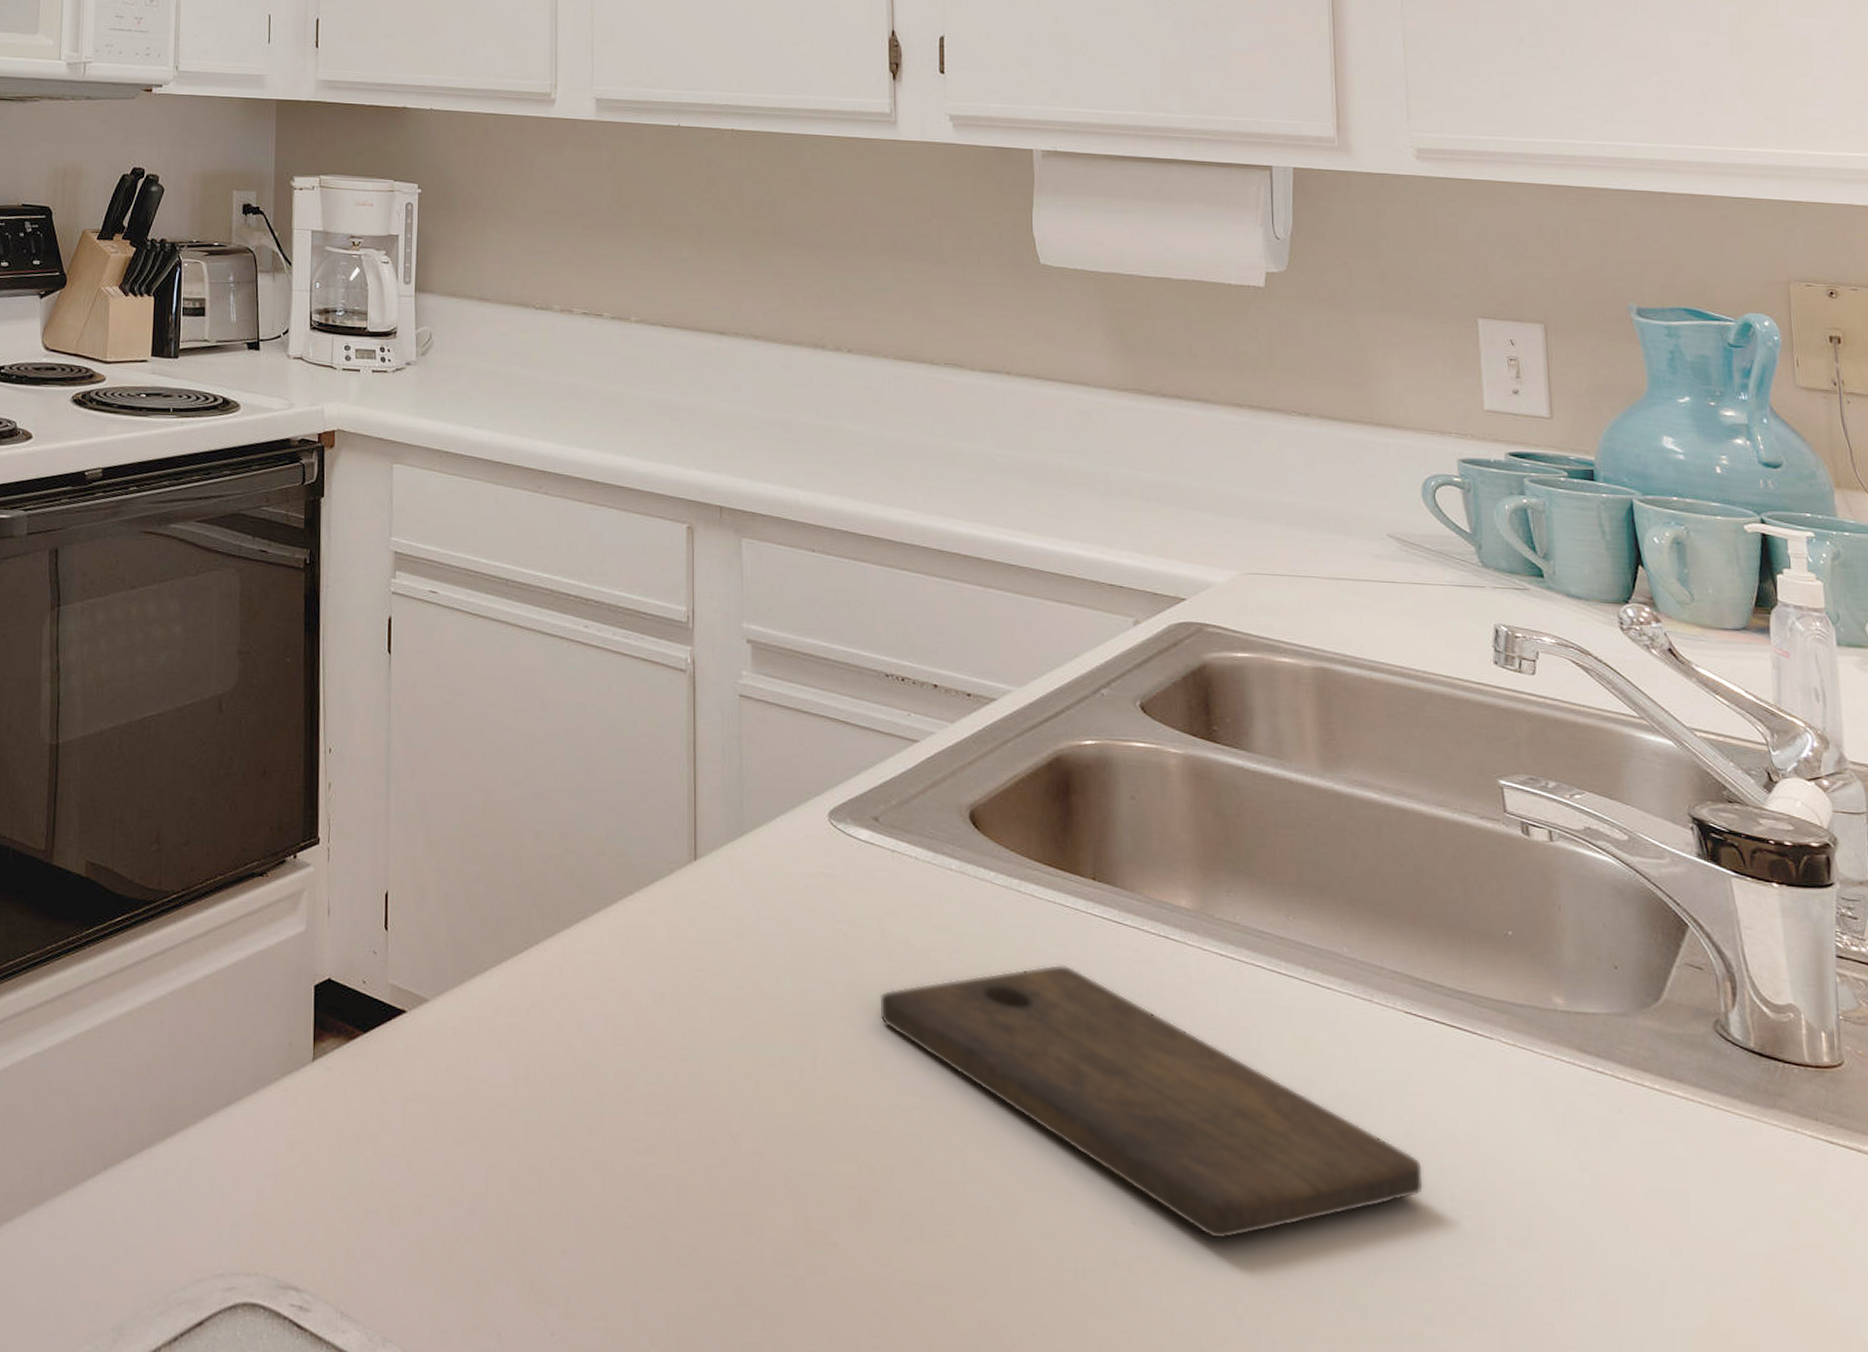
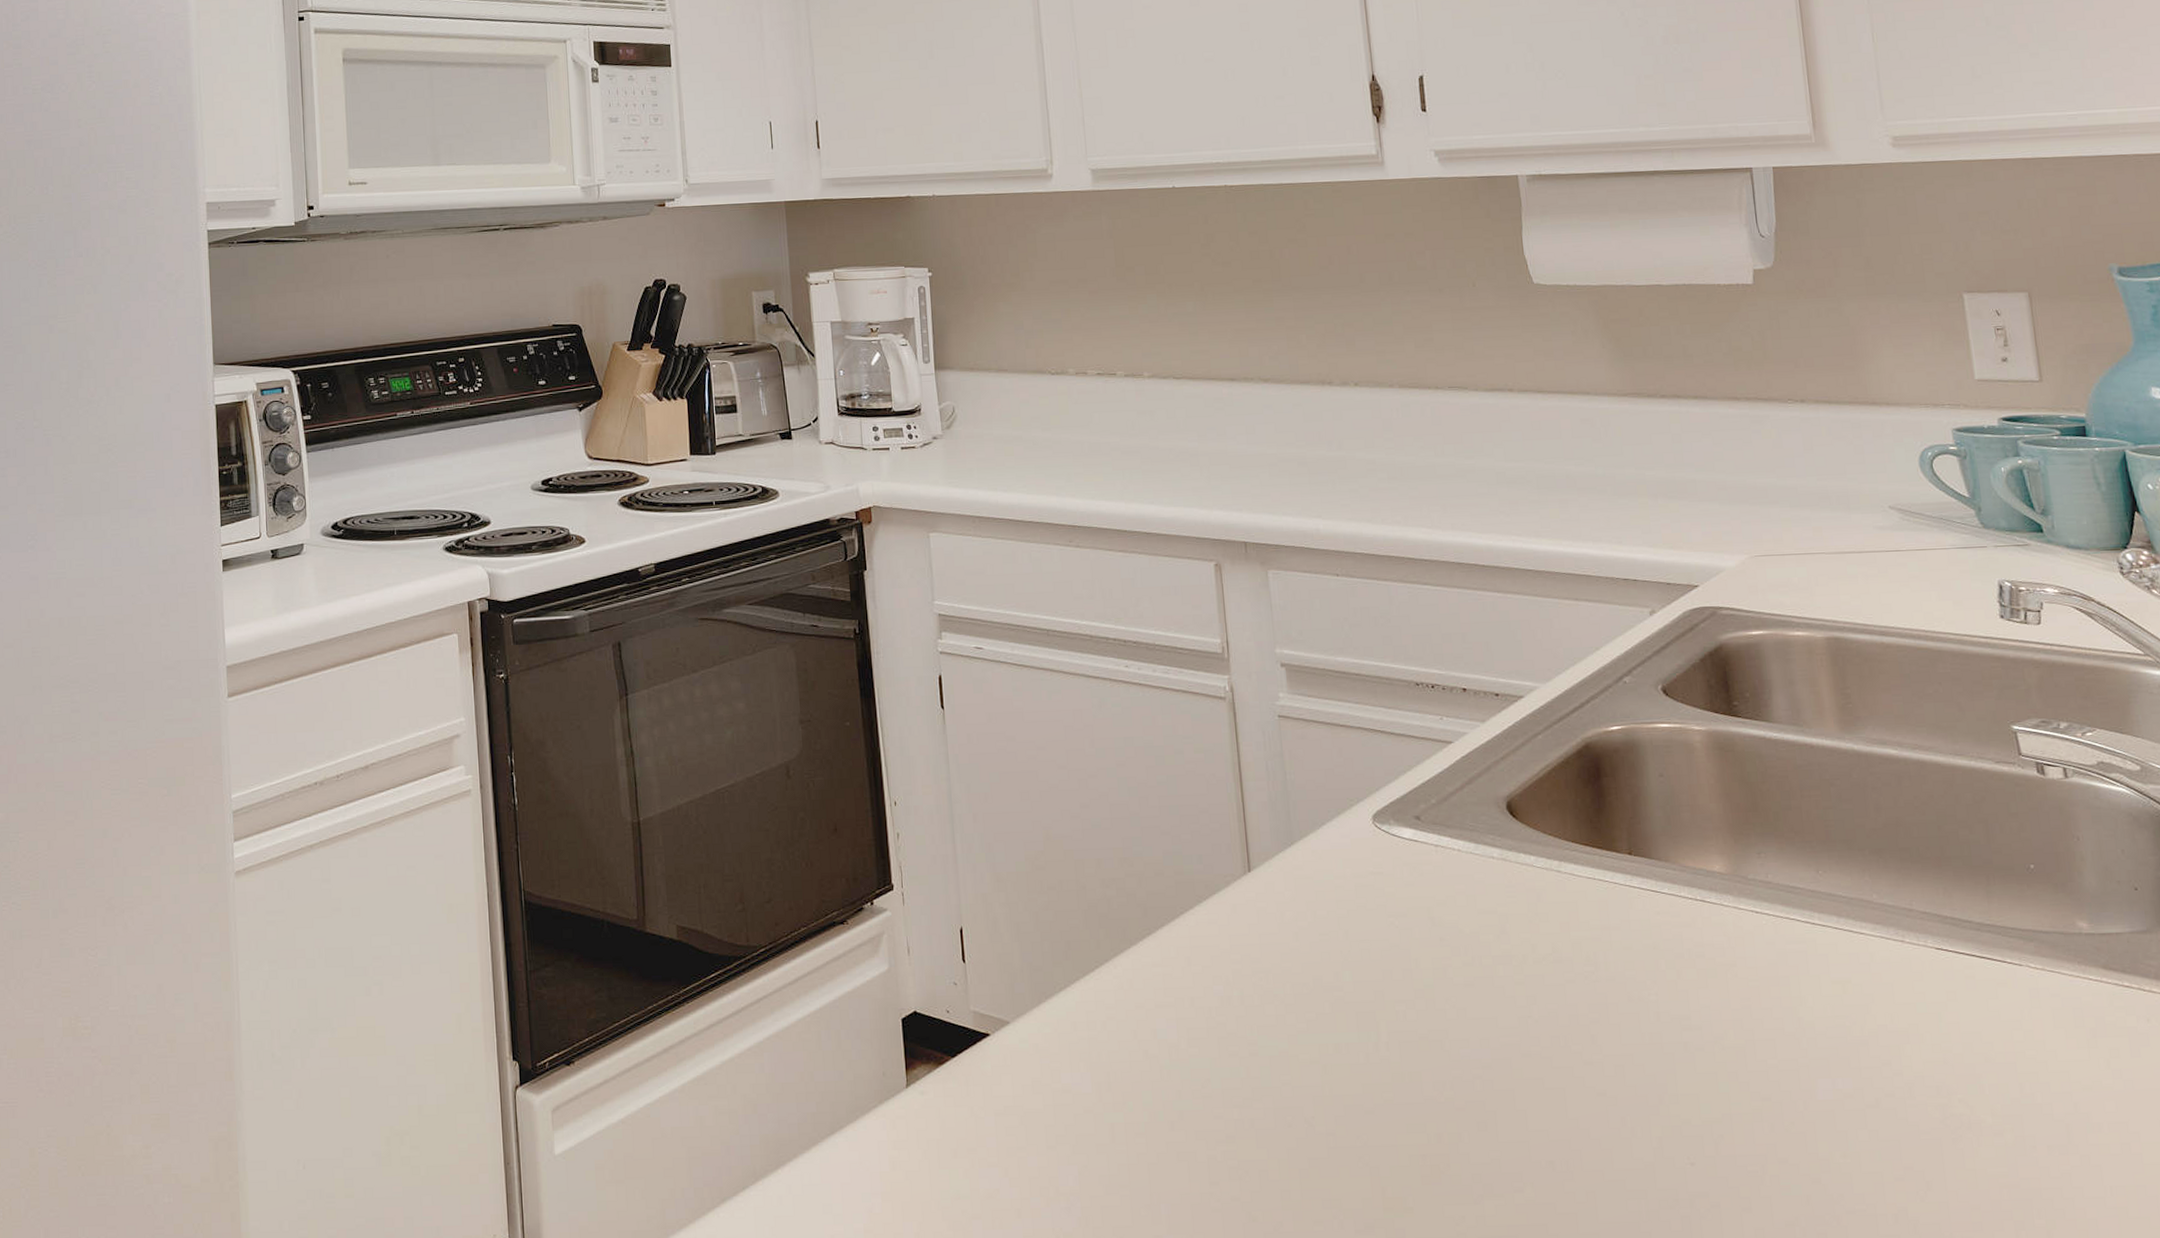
cutting board: present [878,964,1424,1240] -> none [1434,934,1965,1172]

